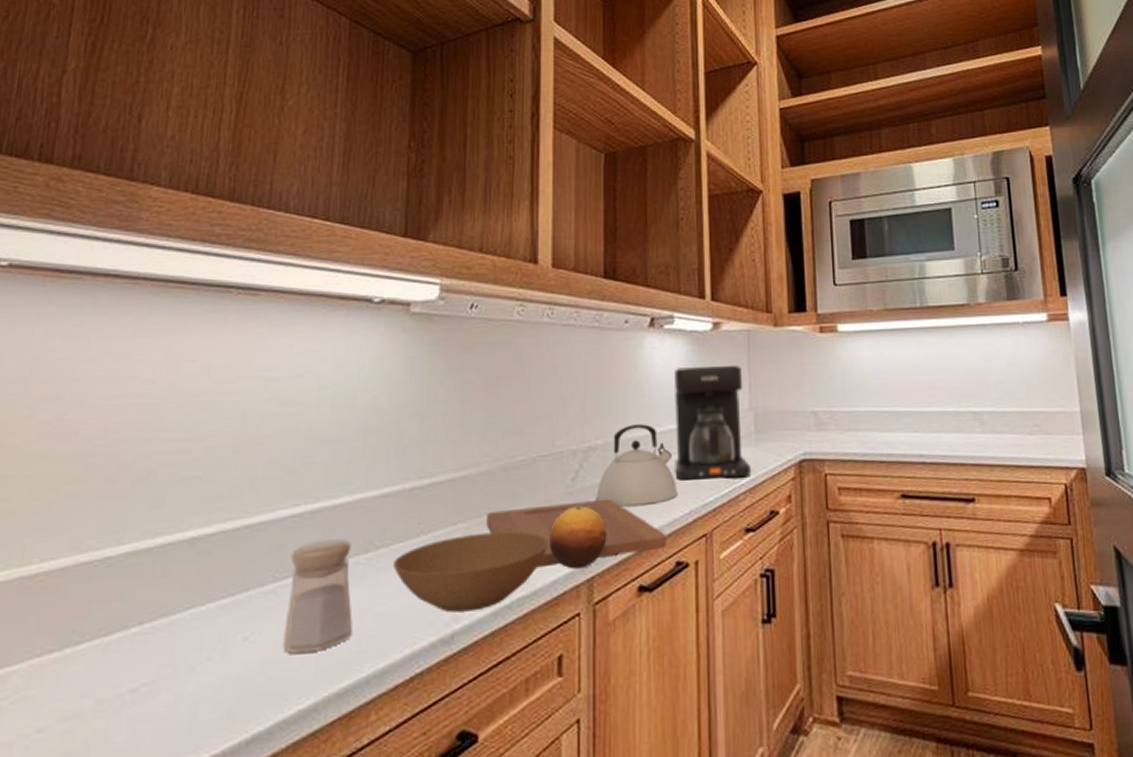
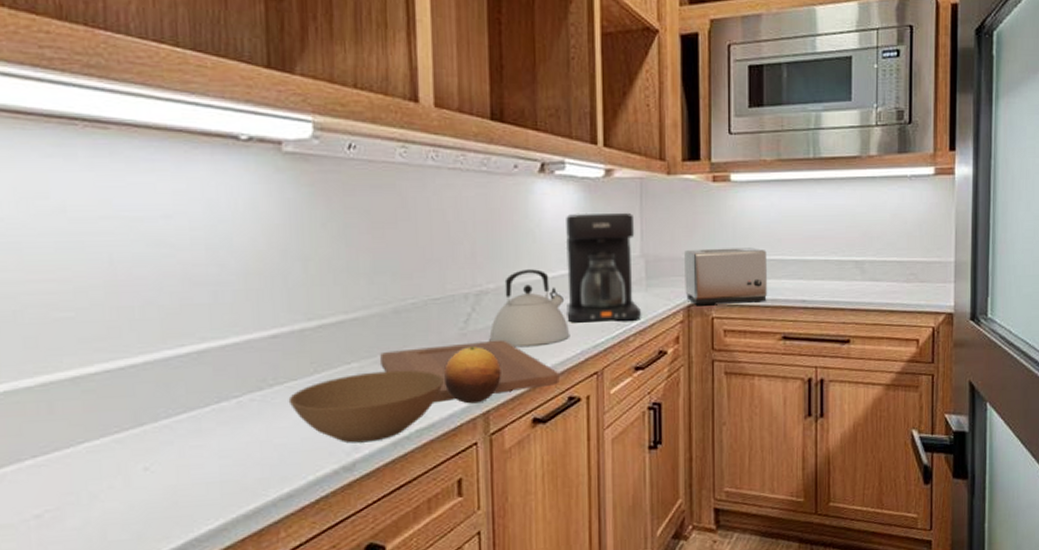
salt shaker: present [283,539,353,654] -> none [181,377,254,482]
toaster: none [794,399,883,462] -> present [684,247,768,306]

